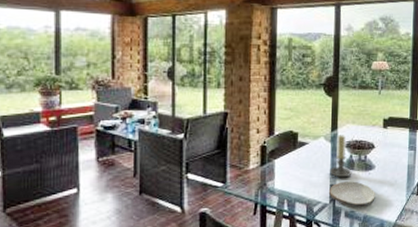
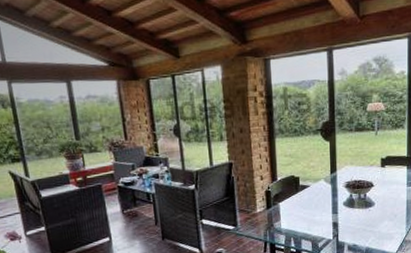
candle holder: present [329,135,352,178] -> none [330,176,353,217]
plate: present [329,181,375,207] -> none [332,218,376,241]

